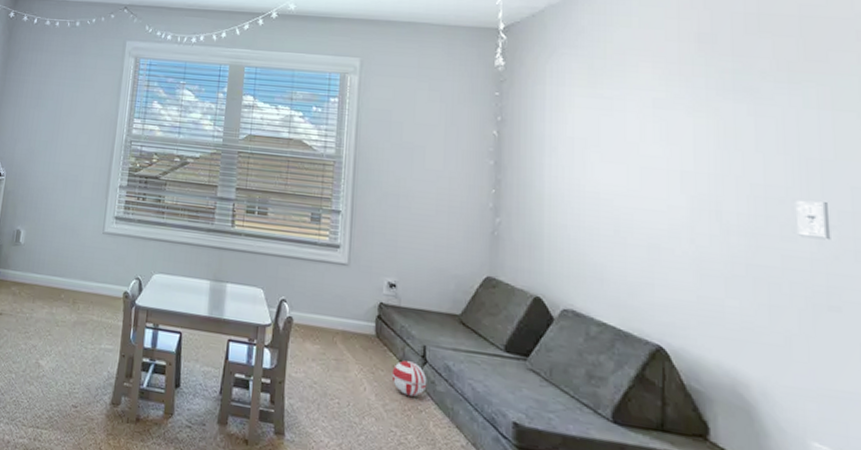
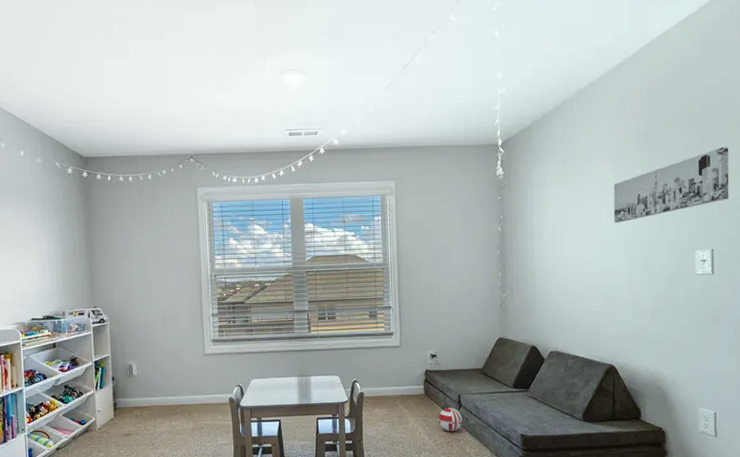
wall art: none [664,63,851,147] -> present [613,147,729,223]

